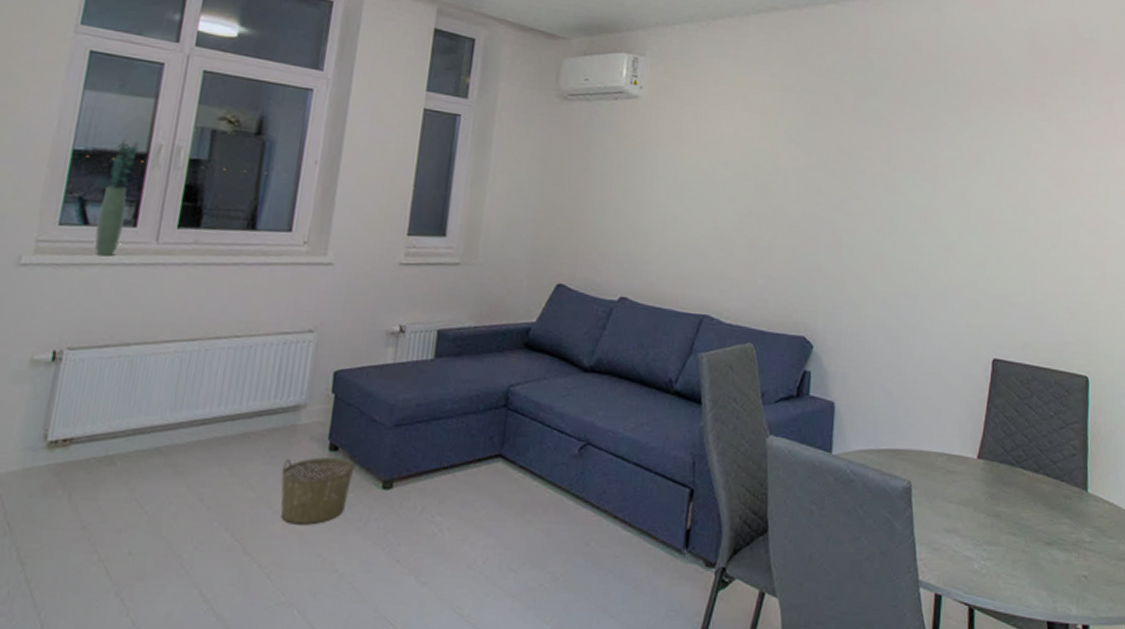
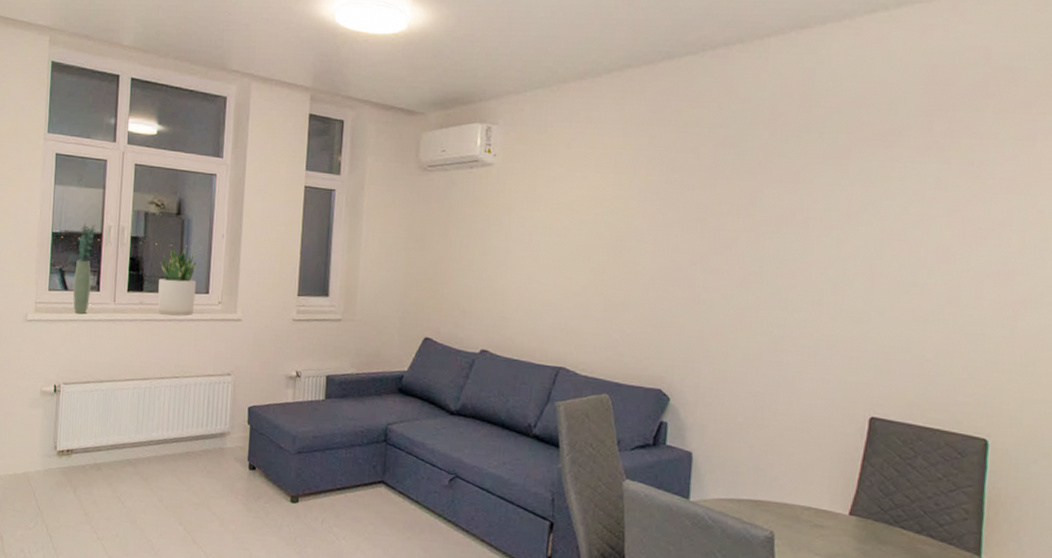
planter: none [219,172,282,260] -> present [157,246,199,317]
basket: present [280,457,356,525] -> none [215,474,269,526]

